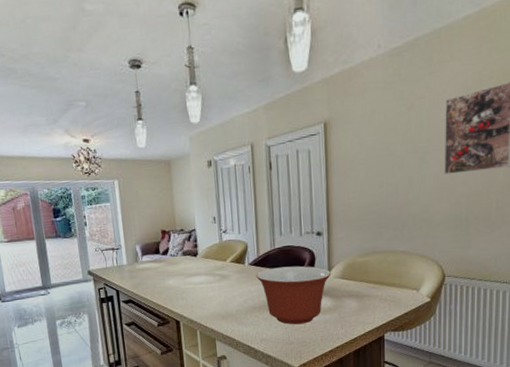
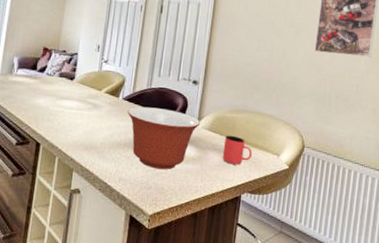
cup: none [358,279,390,307] -> present [222,135,252,165]

